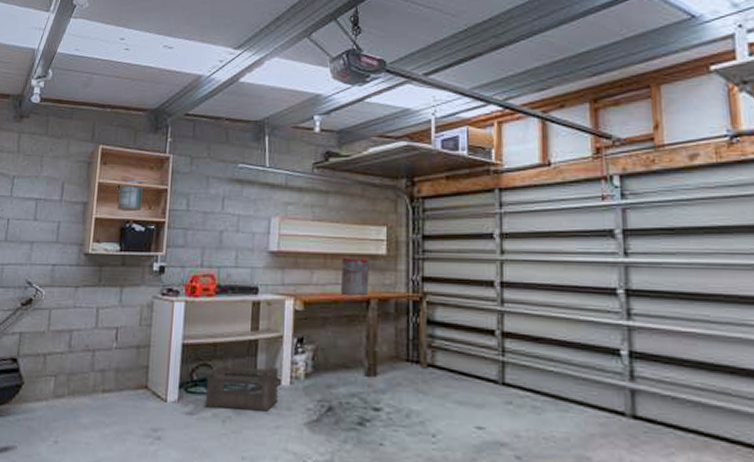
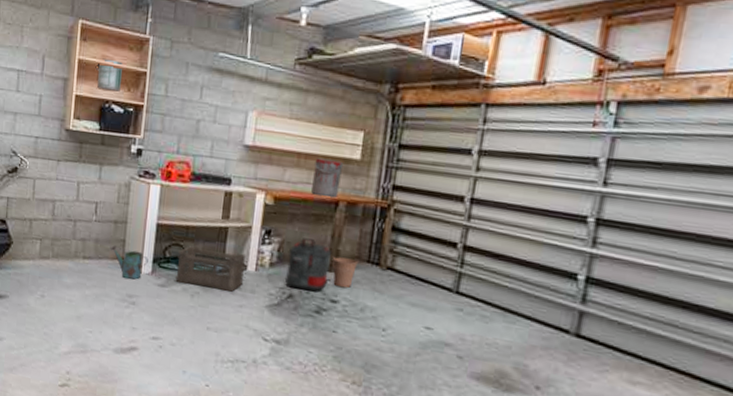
watering can: none [131,373,174,411] -> present [110,245,148,280]
toolbox: none [323,342,369,402] -> present [285,238,331,293]
bucket: none [369,359,398,393] -> present [332,256,359,289]

